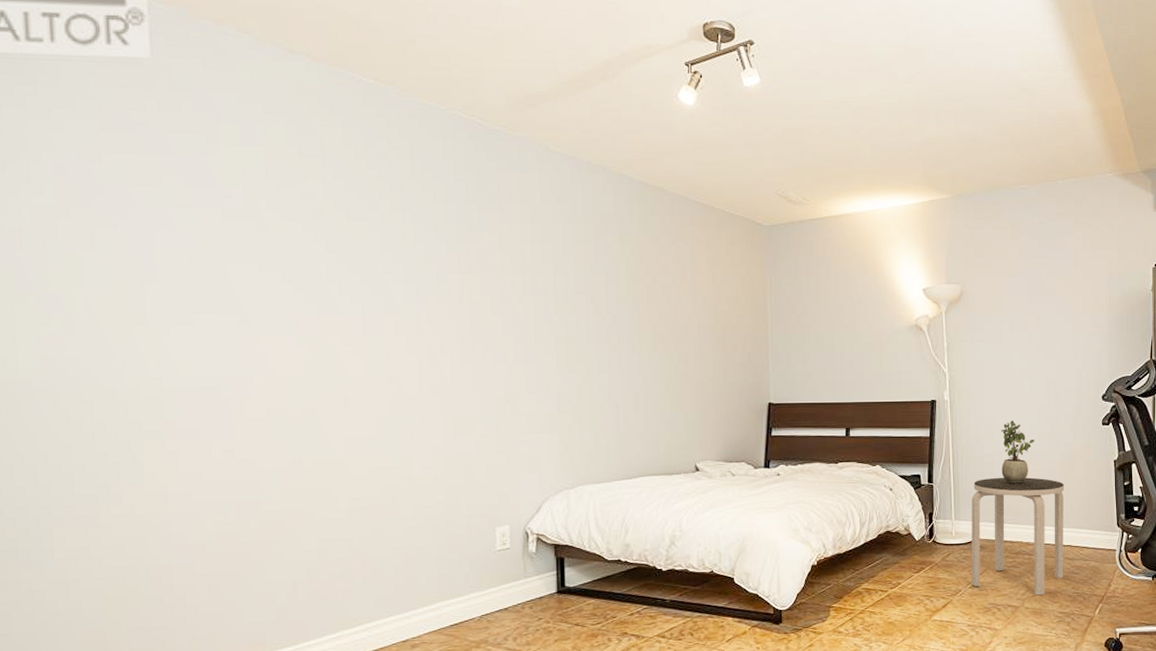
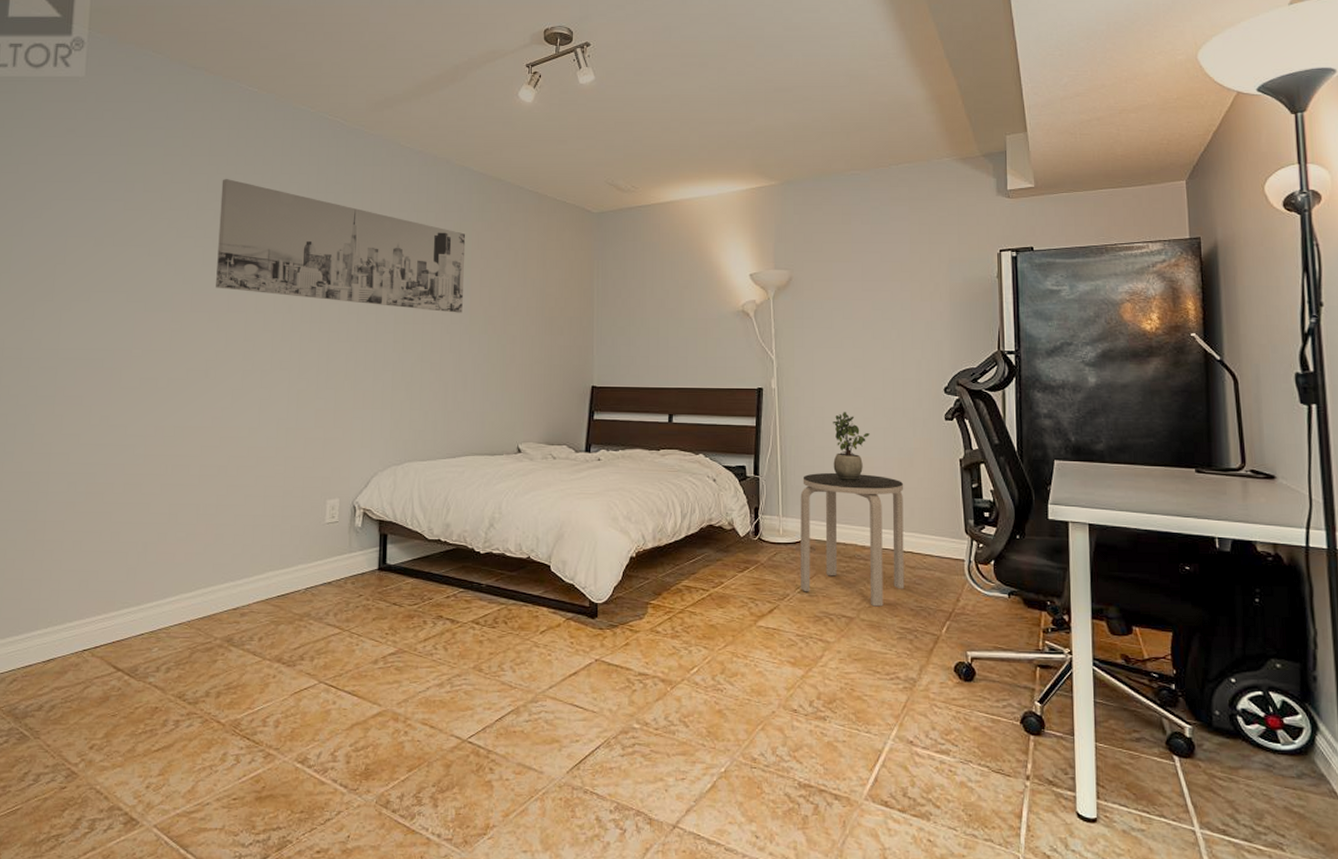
wall art: none [341,185,630,332] -> present [216,179,466,313]

